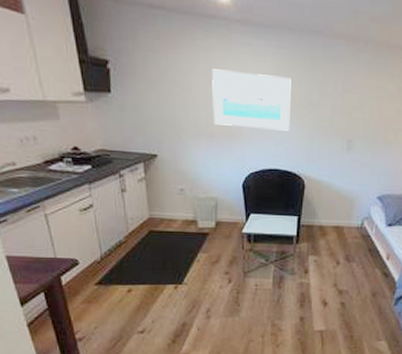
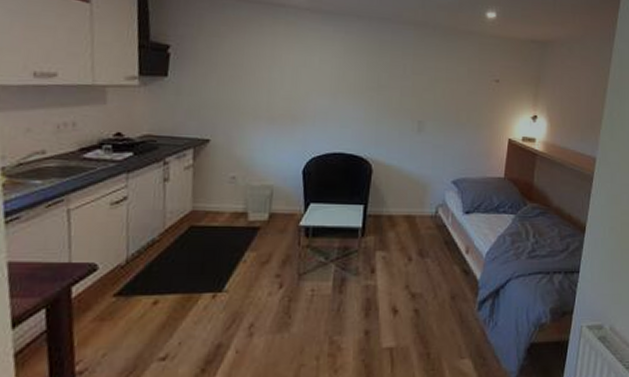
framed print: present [212,69,291,131] -> none [275,53,359,113]

